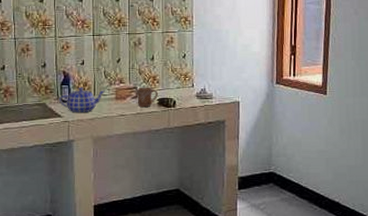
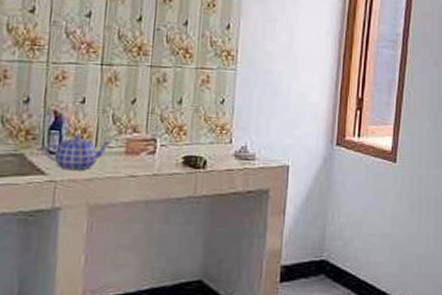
mug: present [136,87,158,107] -> none [154,139,184,167]

